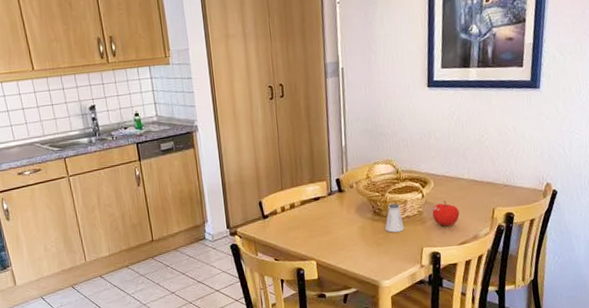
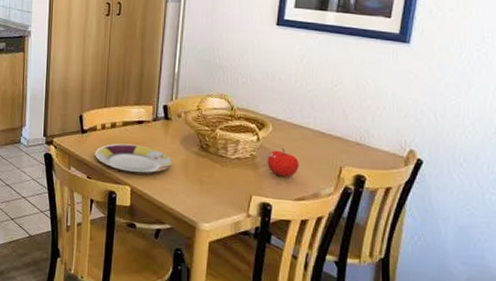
plate: none [278,220,351,249] -> present [95,143,172,175]
saltshaker: present [384,203,404,233] -> none [210,141,233,173]

